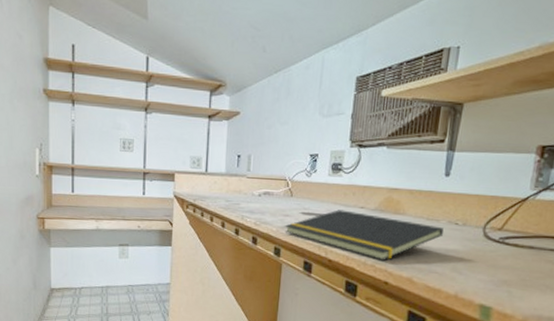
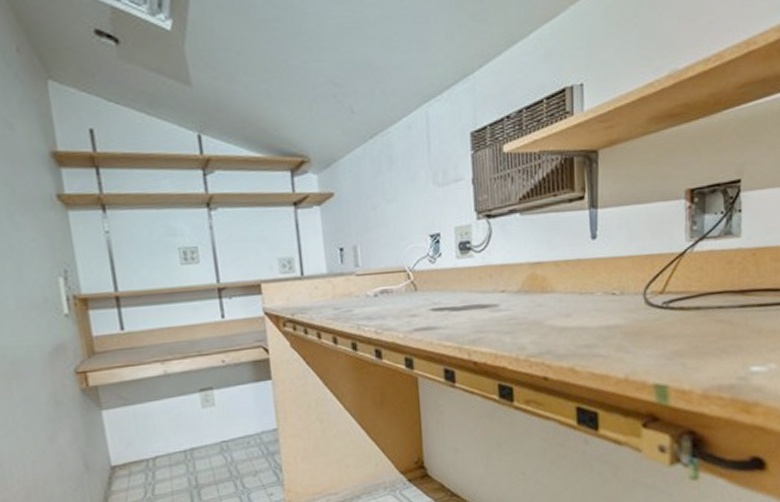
notepad: present [285,209,444,260] -> none [414,297,600,352]

